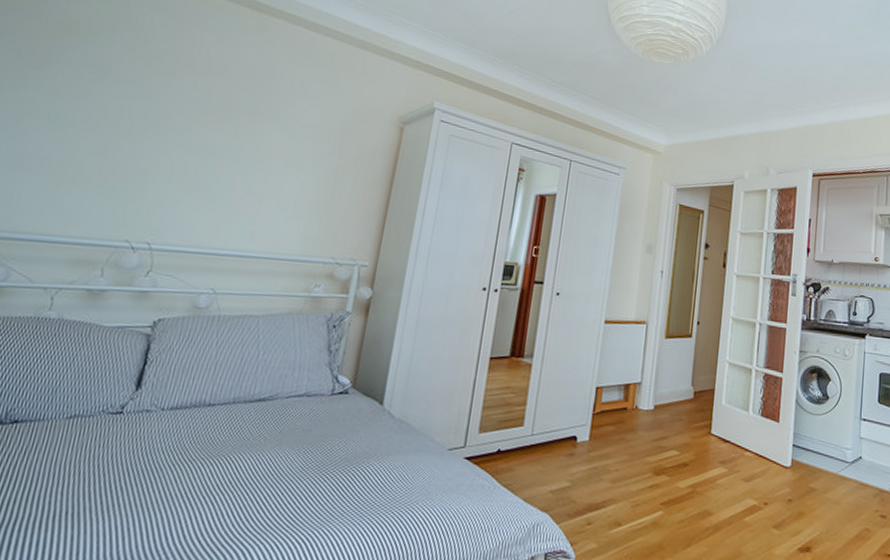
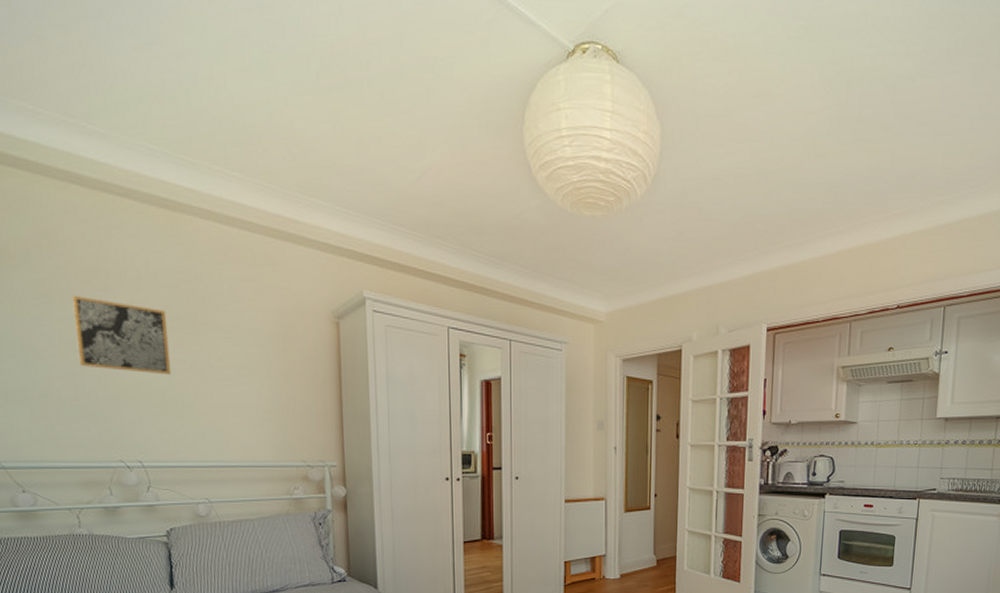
wall art: none [115,75,227,160] -> present [73,296,172,375]

